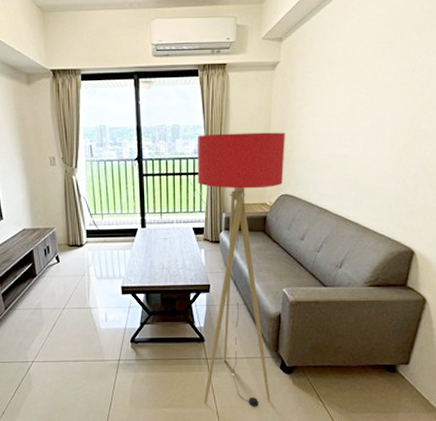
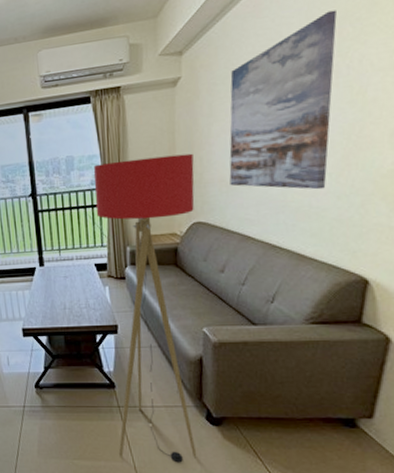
wall art: none [314,19,408,173] -> present [229,10,337,190]

